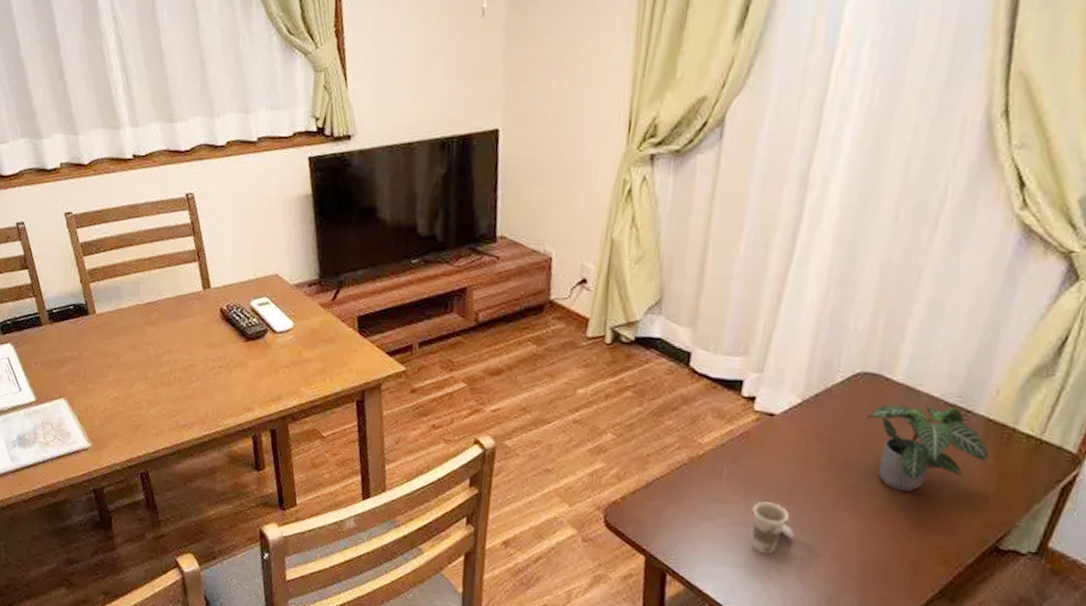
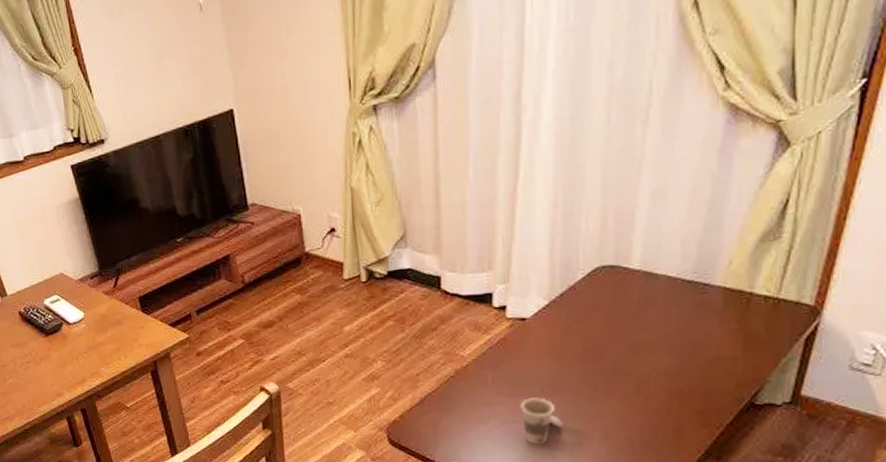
potted plant: present [866,404,989,492] -> none [611,283,731,368]

